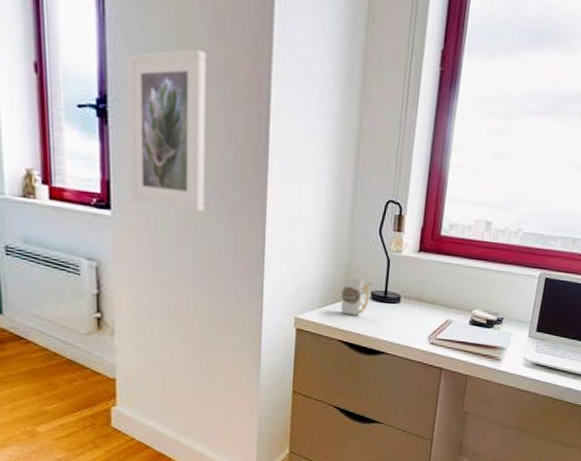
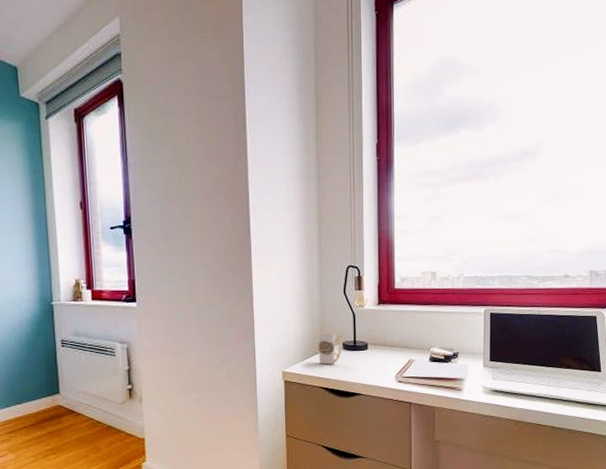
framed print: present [127,48,207,212] -> none [144,174,206,295]

